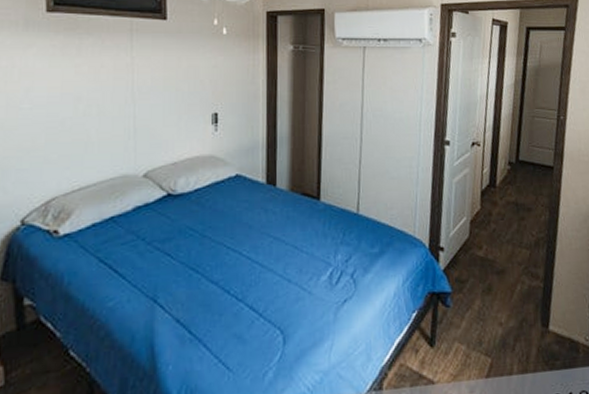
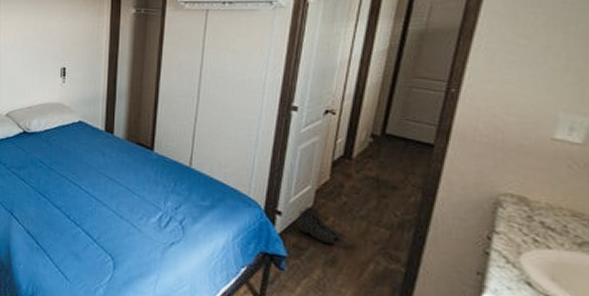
boots: none [457,238,493,273] -> present [297,206,340,245]

